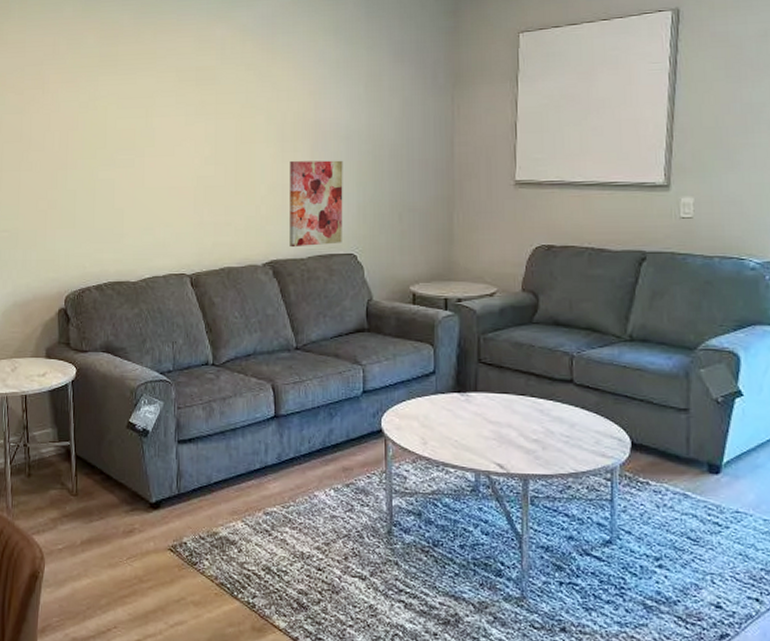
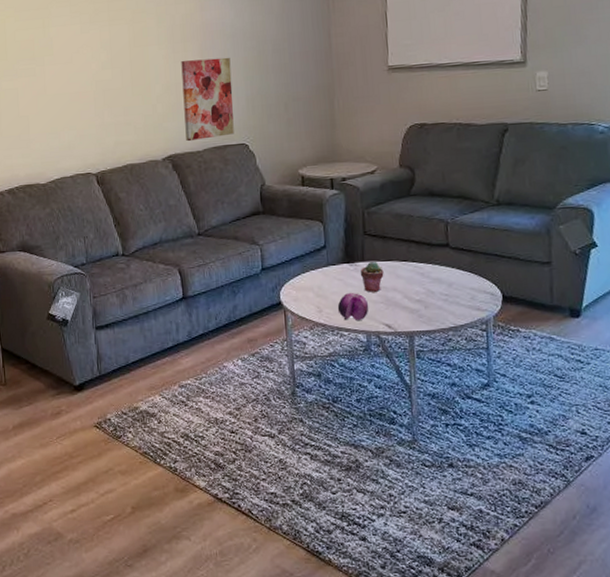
fruit: none [444,426,480,457] -> present [337,293,369,321]
potted succulent: none [471,393,498,427] -> present [360,262,384,292]

